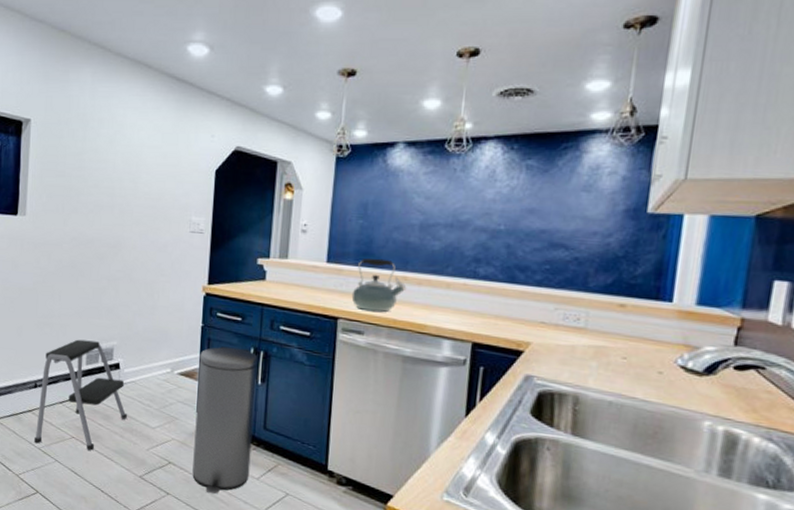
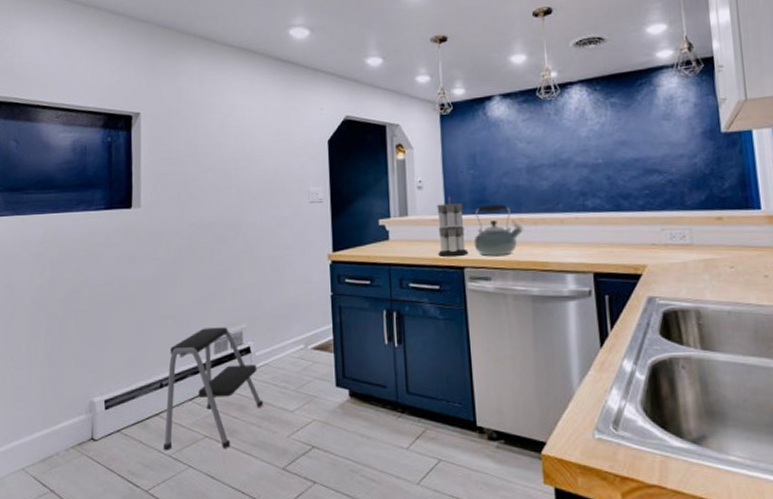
pedal bin: present [192,346,258,495] -> none [332,312,398,475]
spice rack: none [314,245,346,307] -> present [437,197,469,257]

